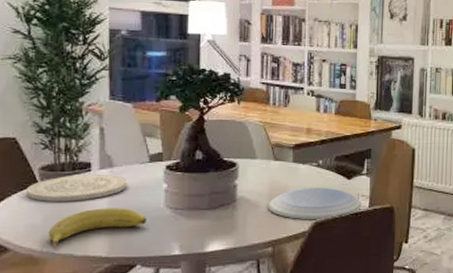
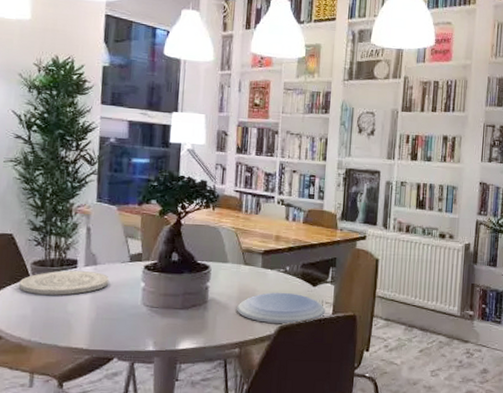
fruit: present [48,208,147,247] -> none [36,303,125,337]

